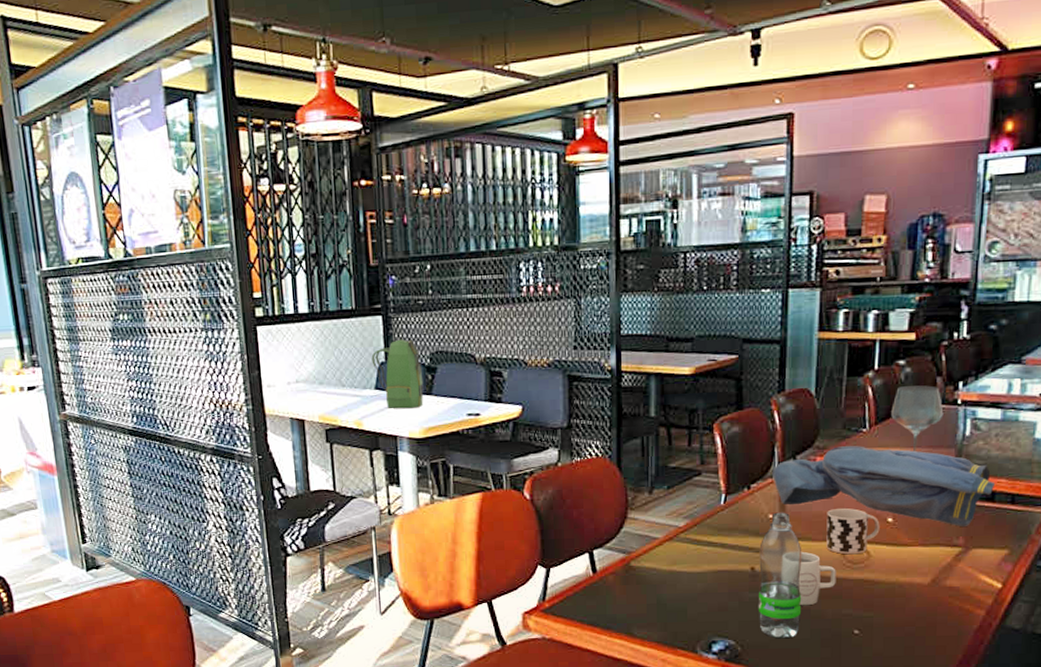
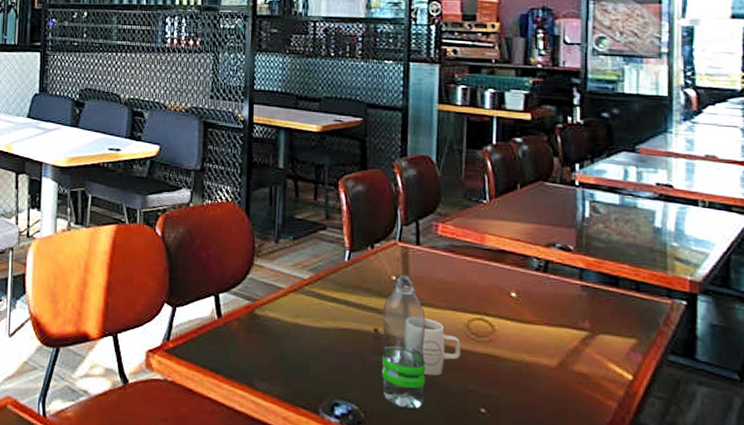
backpack: present [371,339,424,409] -> none [27,74,71,138]
fleece: present [773,446,996,526] -> none [396,215,619,310]
cup: present [826,508,880,555] -> none [450,277,504,327]
wine glass: present [891,385,944,453] -> none [510,163,562,229]

